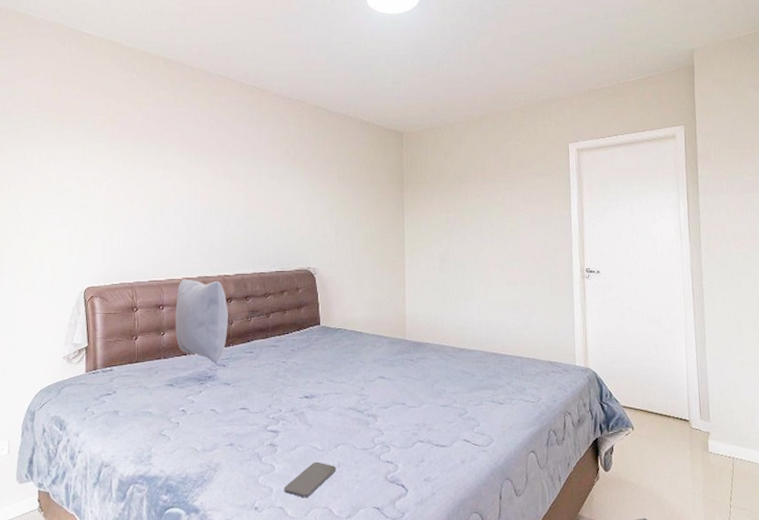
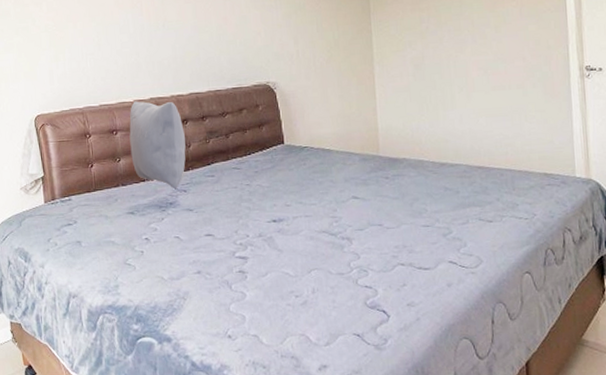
smartphone: present [284,461,336,498] -> none [257,288,311,326]

